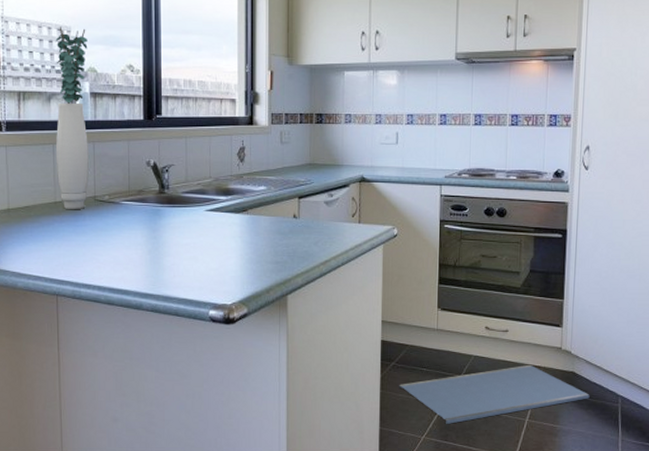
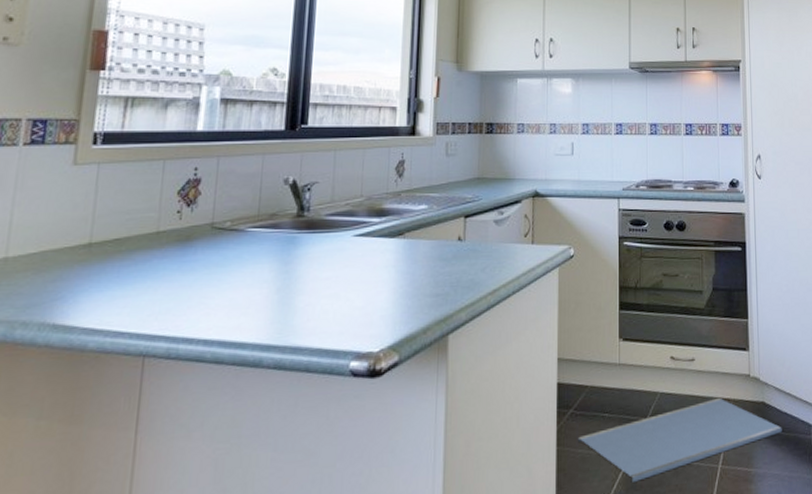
vase: present [55,27,89,210] -> none [164,24,224,242]

